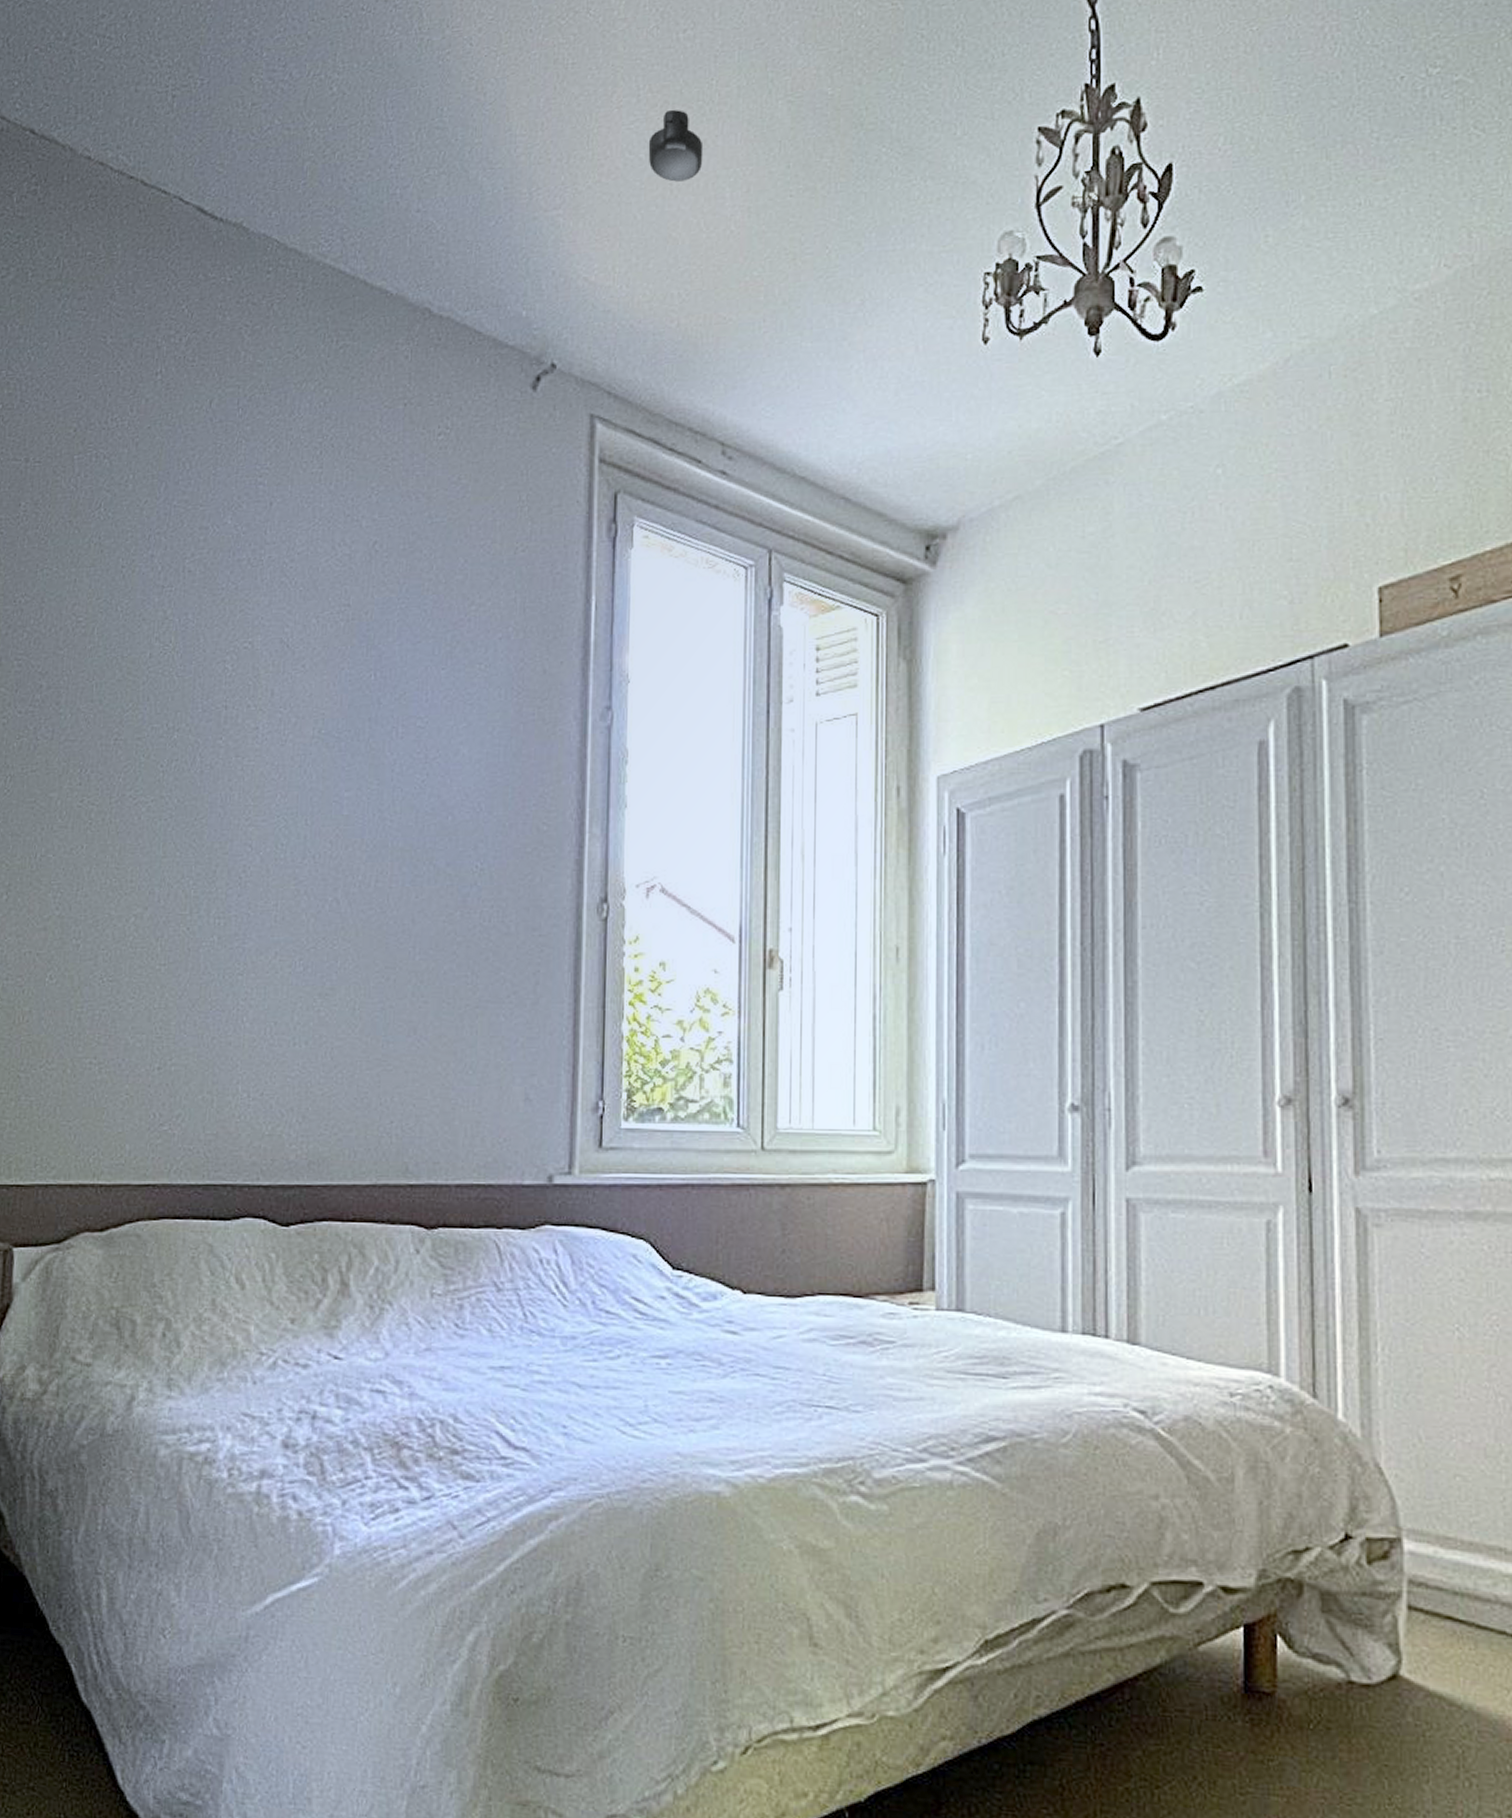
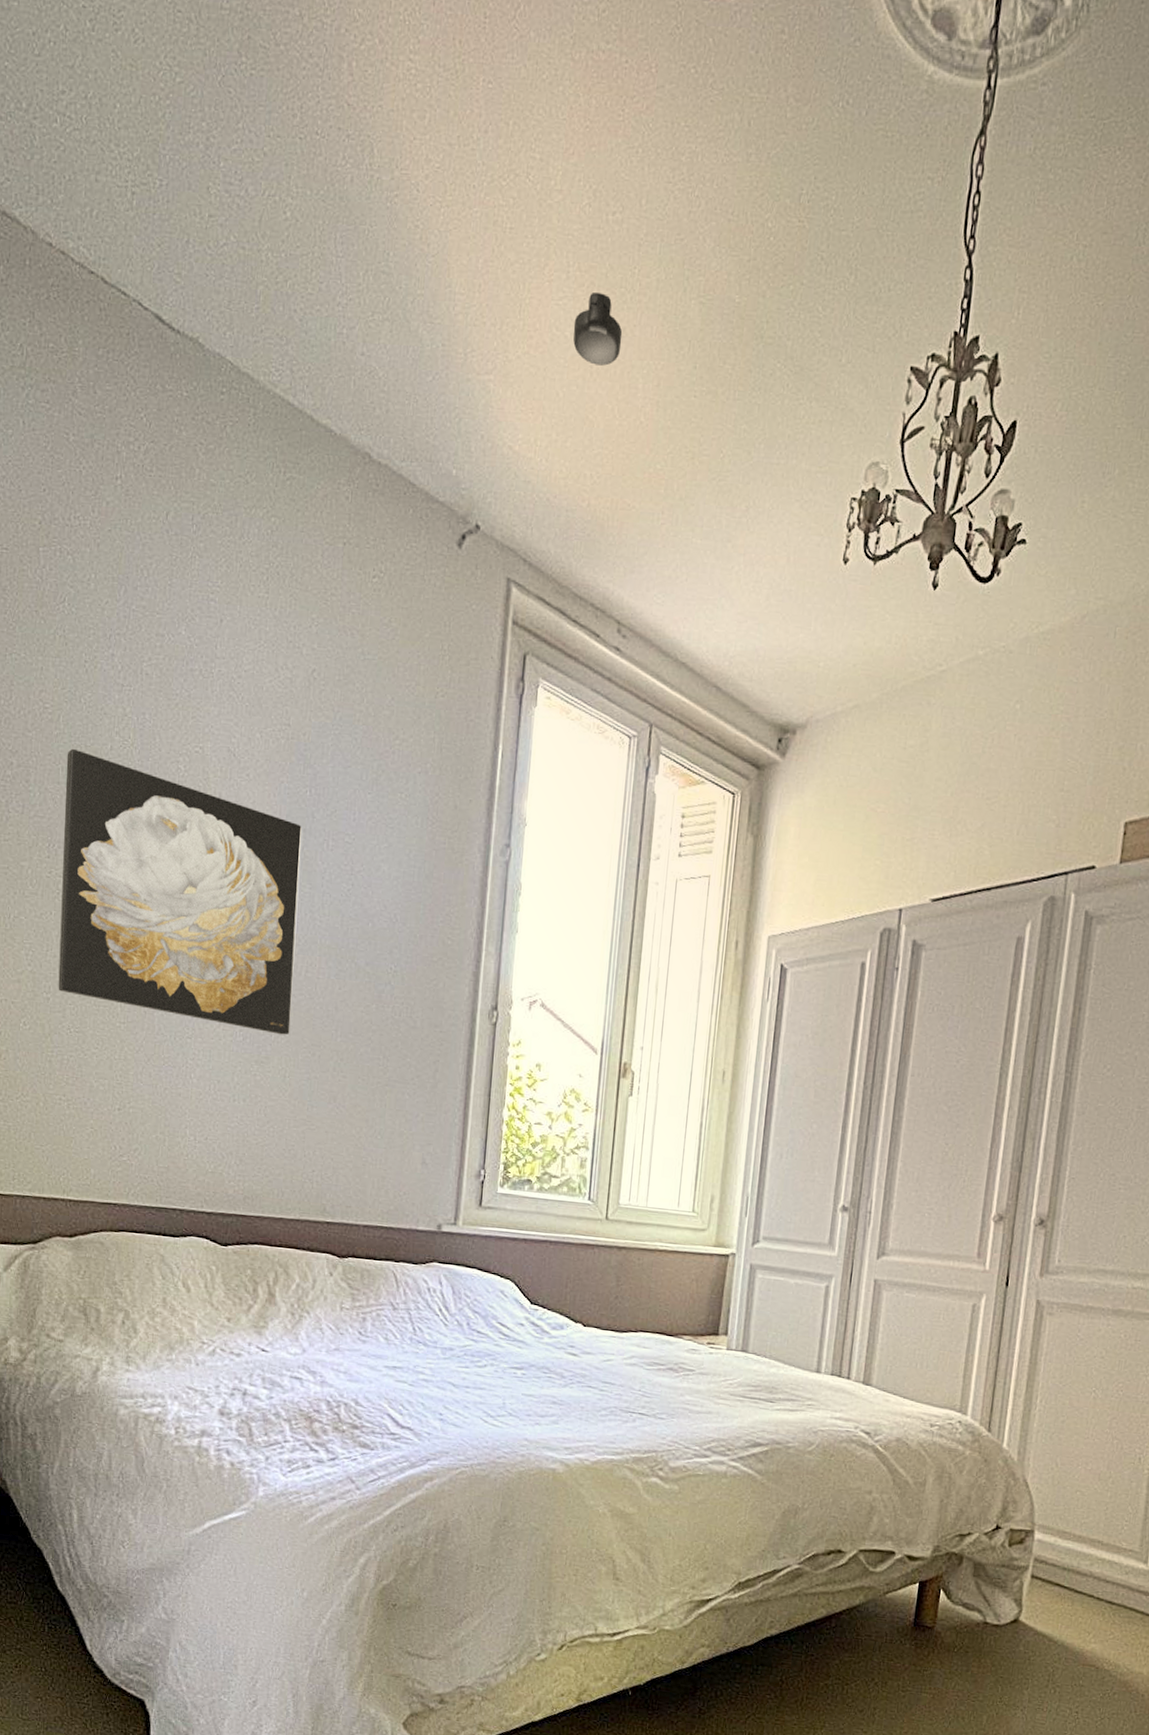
wall art: none [89,661,366,959] -> present [58,748,302,1035]

